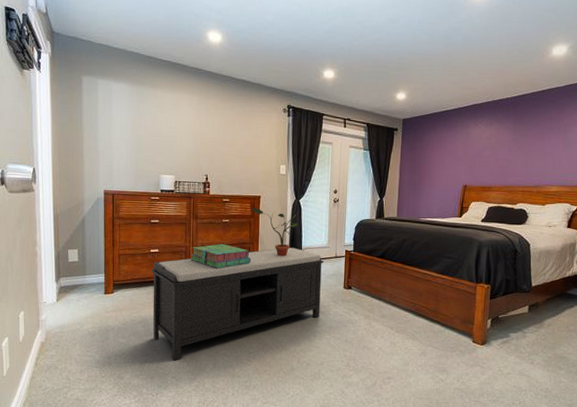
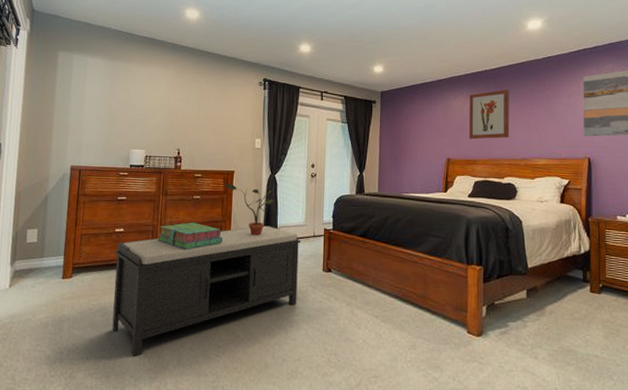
wall art: none [486,117,529,167] -> present [469,89,510,140]

